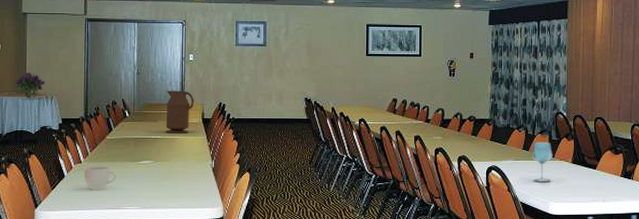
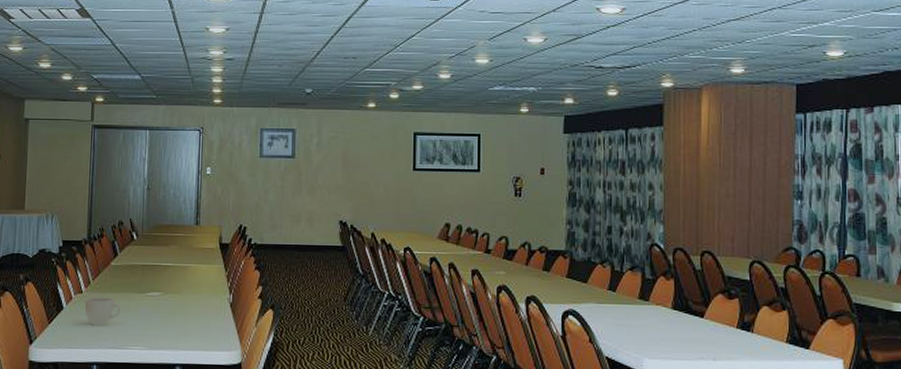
bouquet: present [14,72,46,98] -> none [11,185,46,216]
water jug: present [165,90,195,134] -> none [177,209,212,262]
wine glass: present [531,141,553,182] -> none [619,280,647,333]

